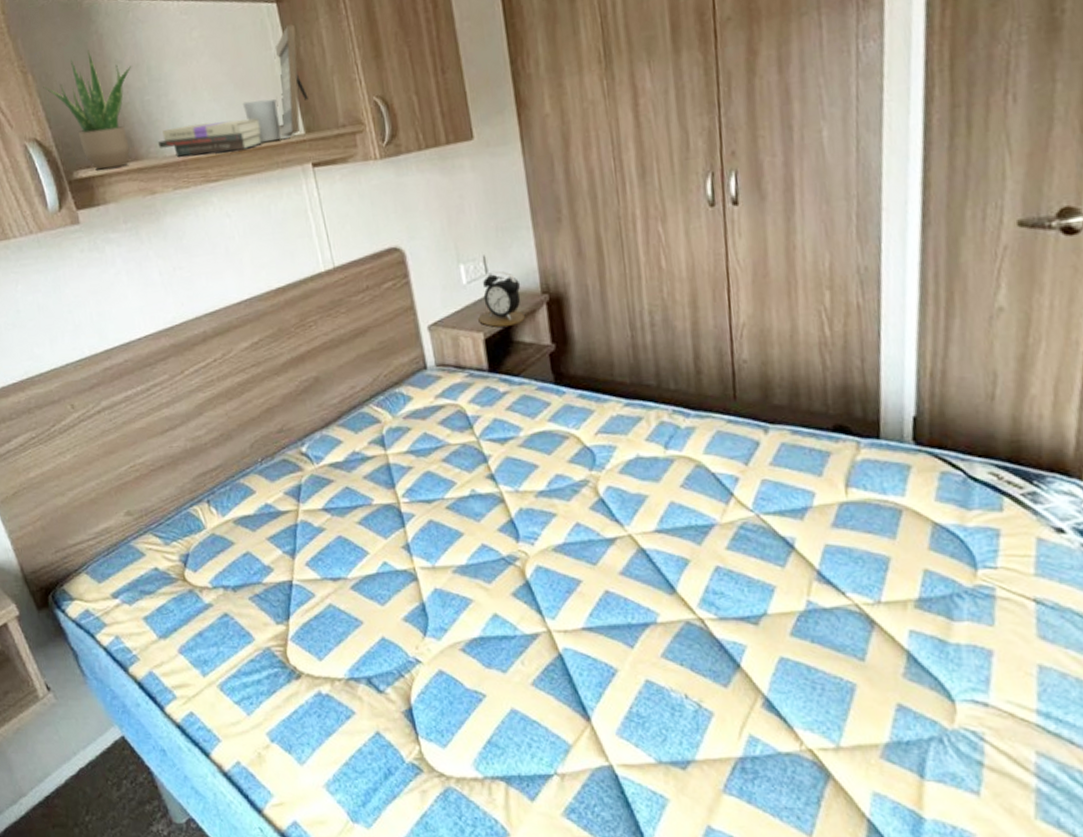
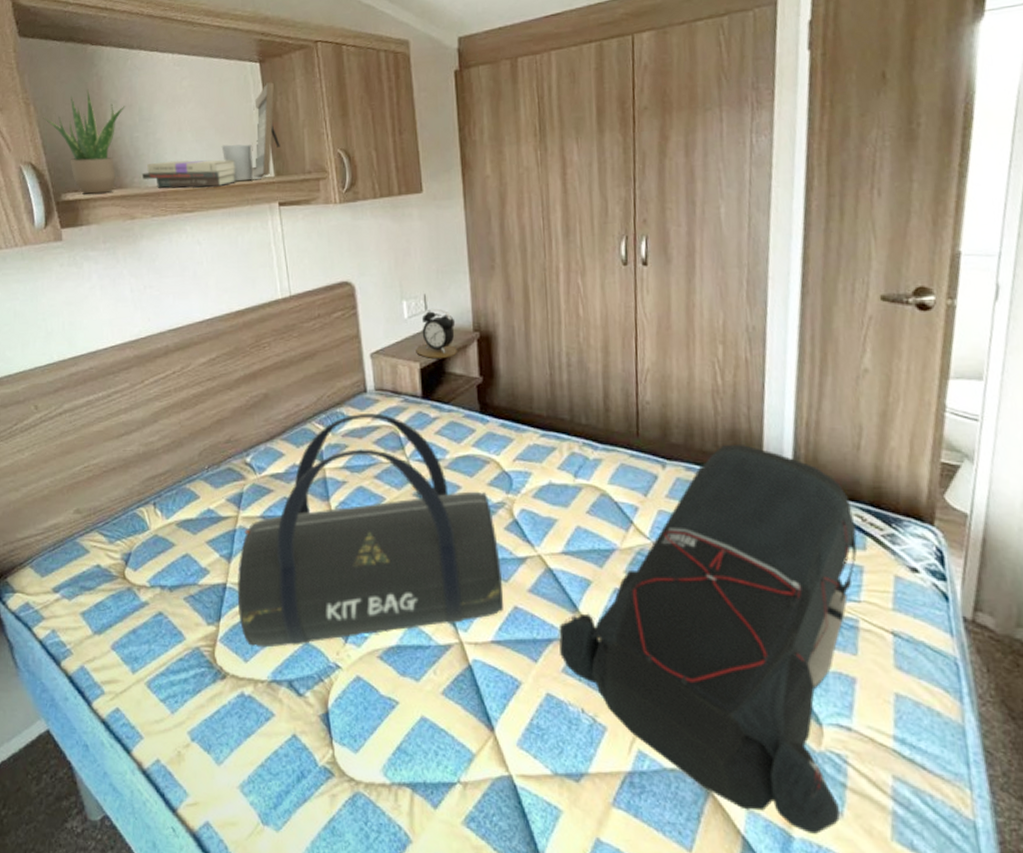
duffel bag: none [303,391,593,645] -> present [238,413,503,648]
backpack: none [655,402,993,815] -> present [558,445,857,834]

